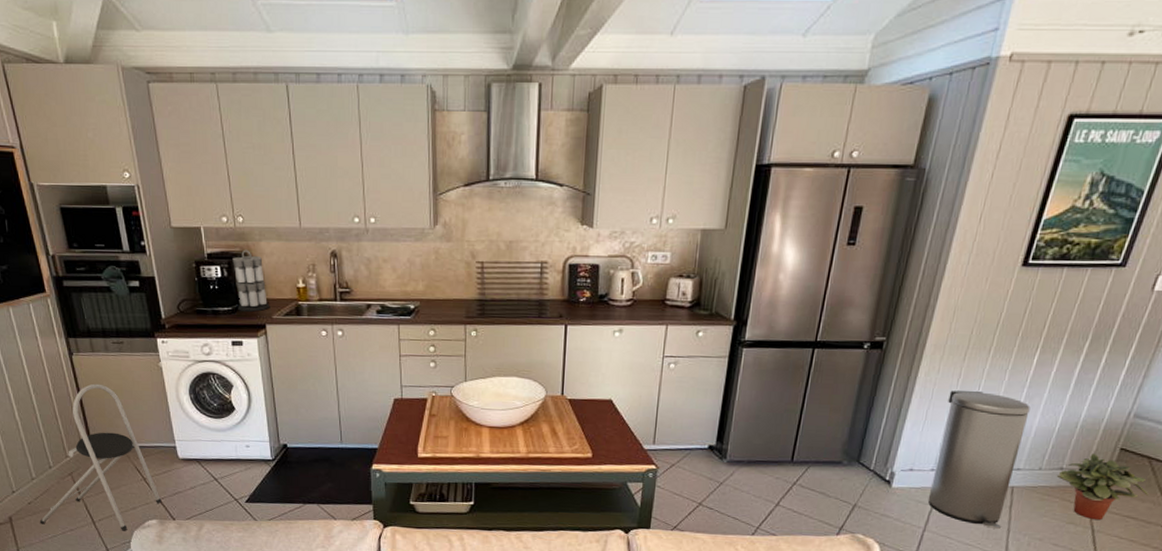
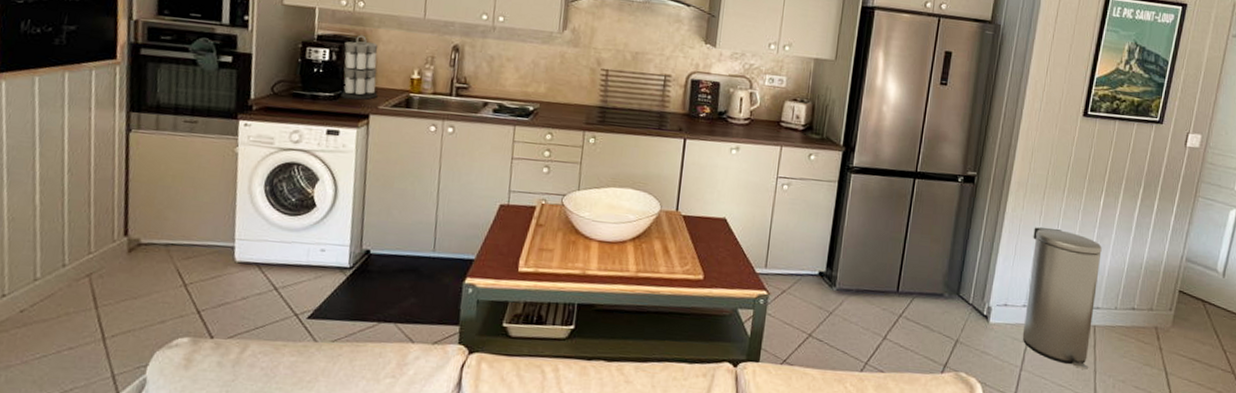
step stool: present [39,383,162,531] -> none [28,166,202,352]
potted plant: present [1056,453,1149,521] -> none [1130,295,1207,363]

